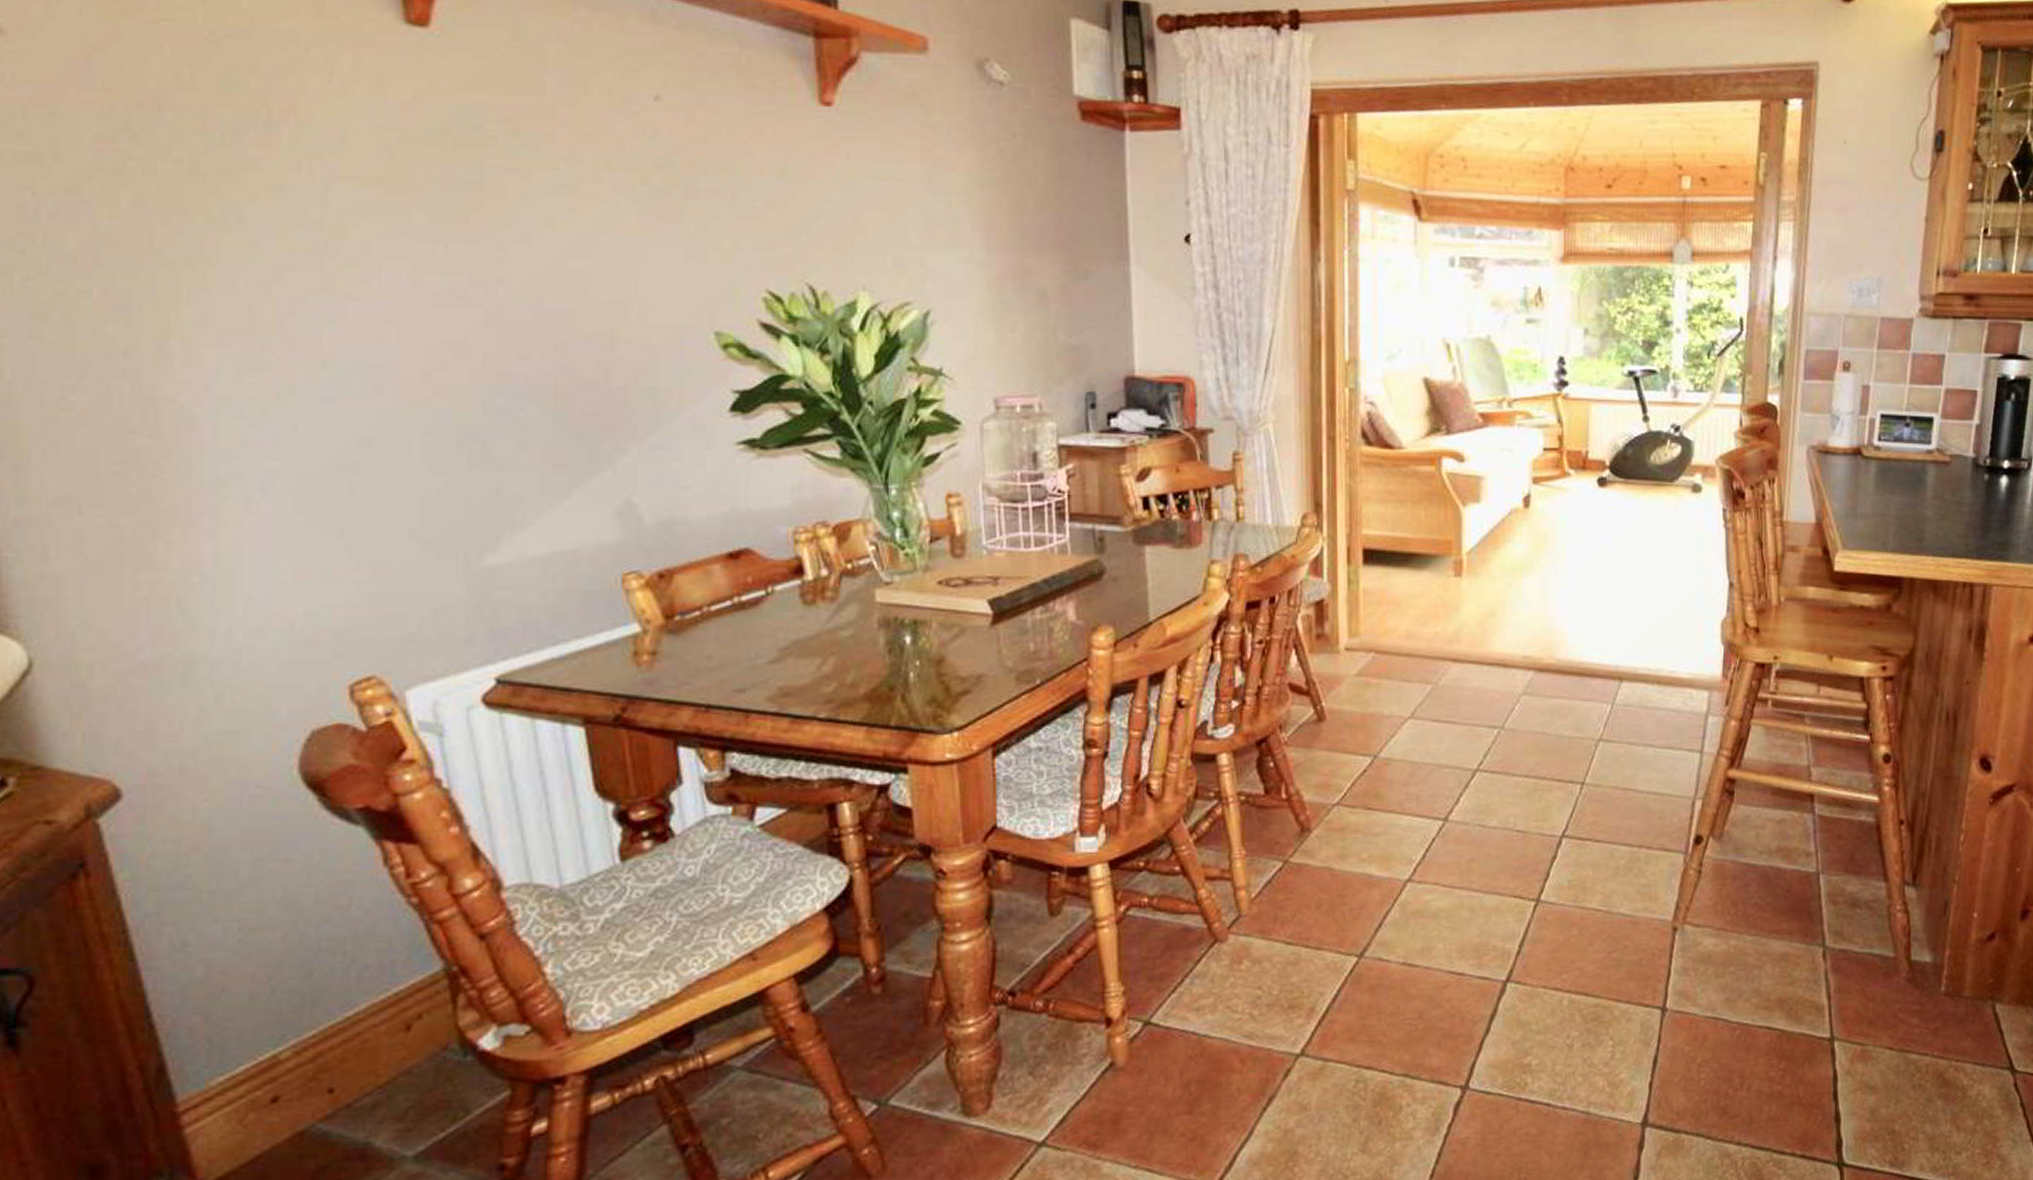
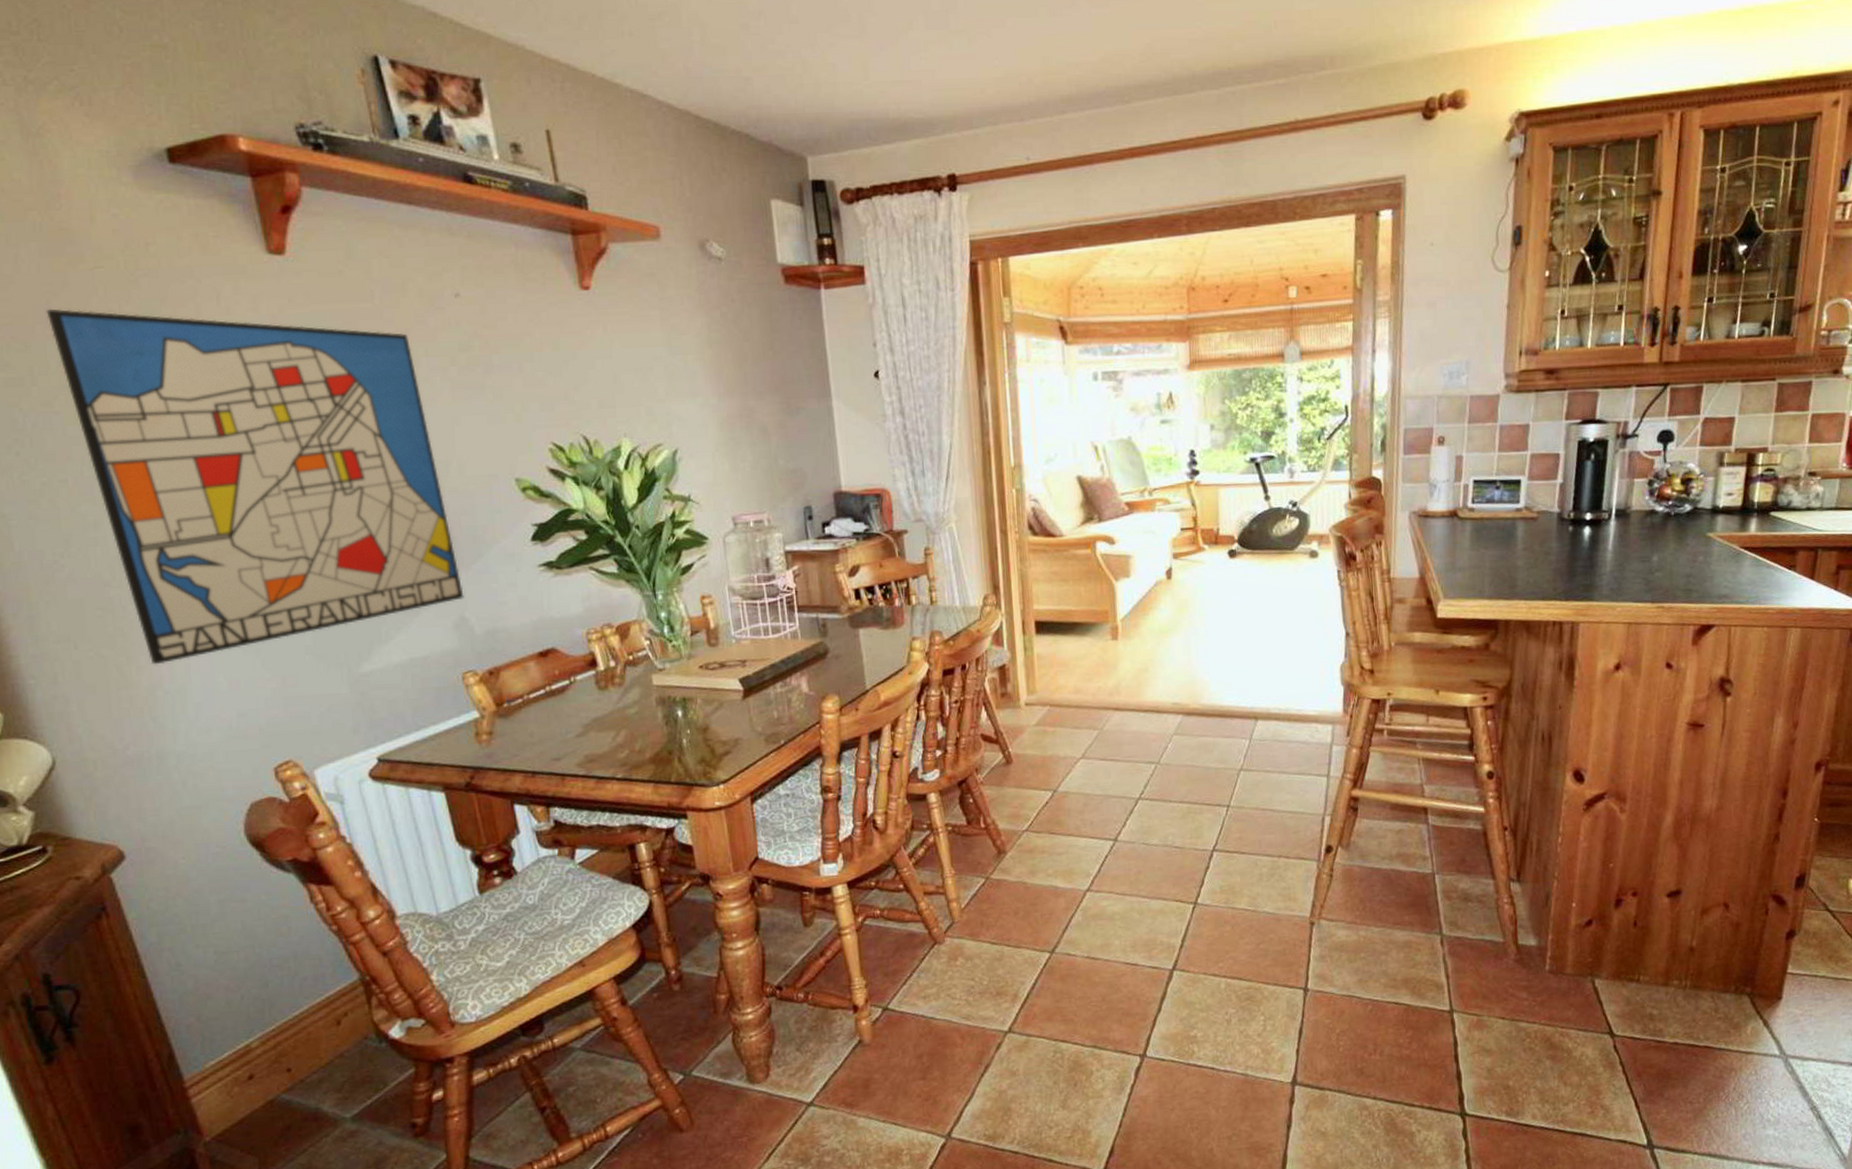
wall art: none [85,67,634,541] -> present [46,308,464,665]

